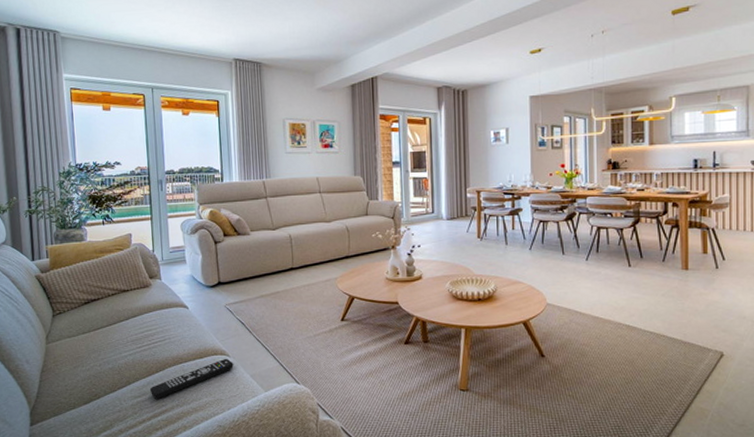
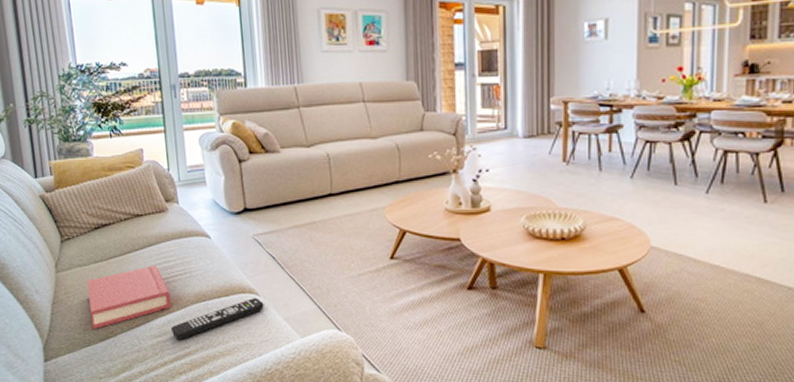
hardback book: none [75,333,151,394] -> present [87,265,172,330]

